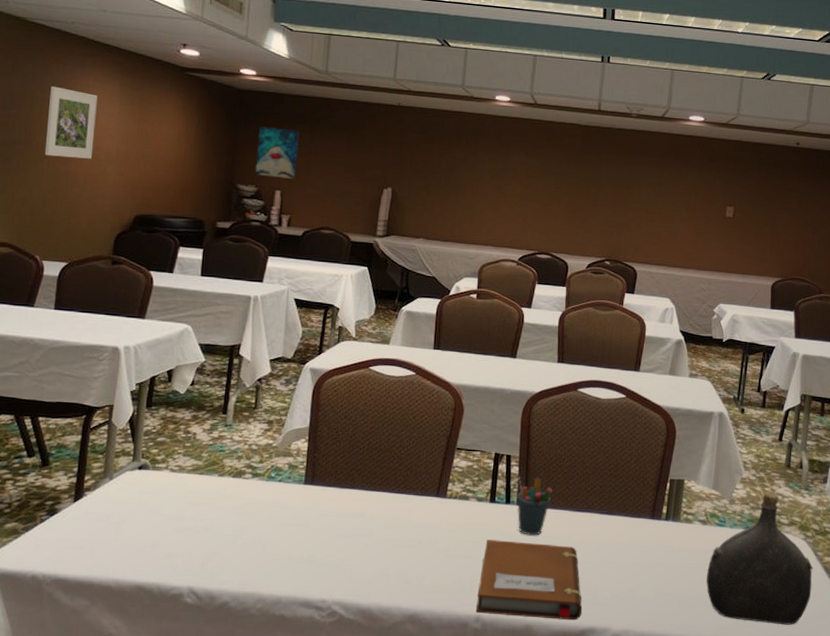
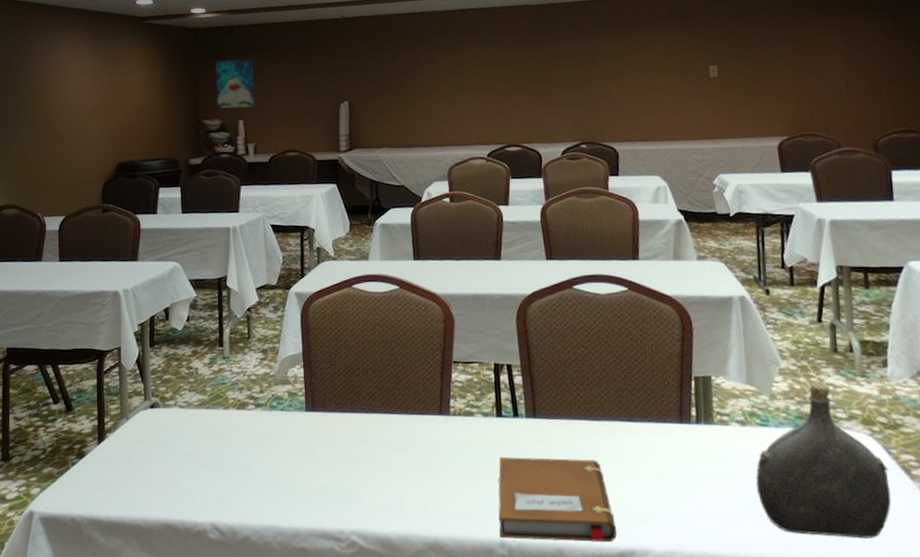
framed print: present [44,85,98,159] -> none [31,54,74,120]
pen holder: present [517,477,553,536] -> none [523,387,563,450]

